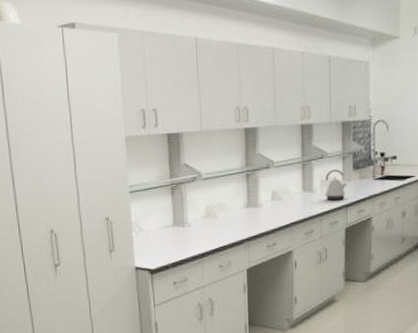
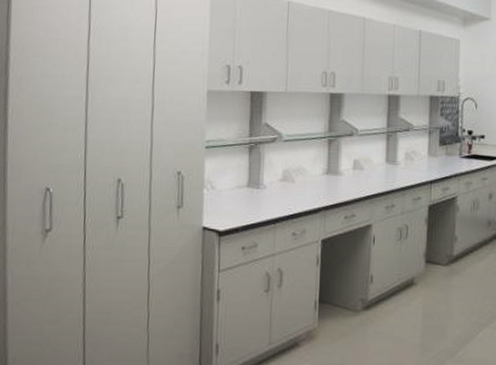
kettle: present [325,169,347,200] -> none [409,143,433,175]

